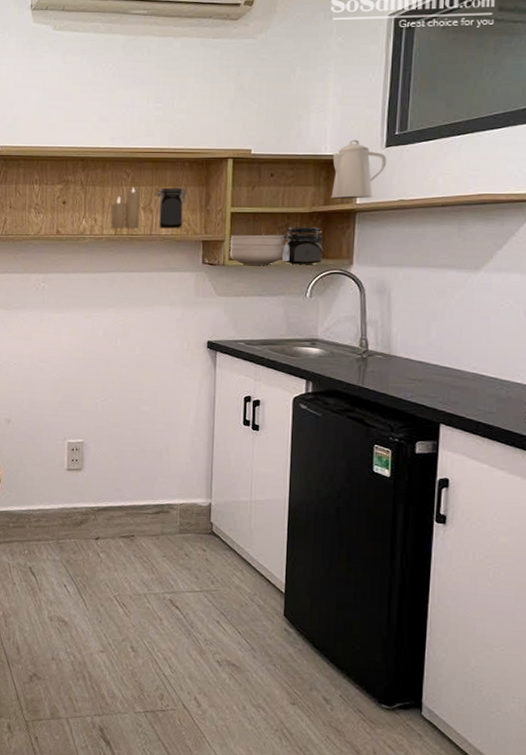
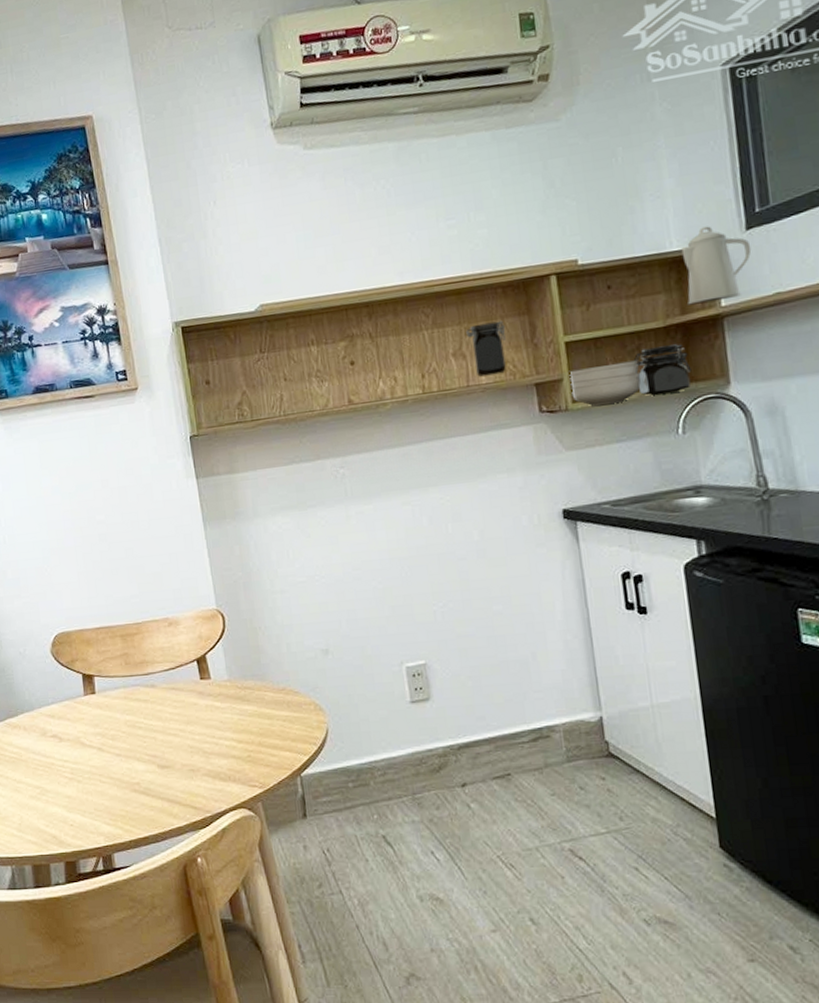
candle: present [110,187,140,229] -> none [412,330,451,387]

